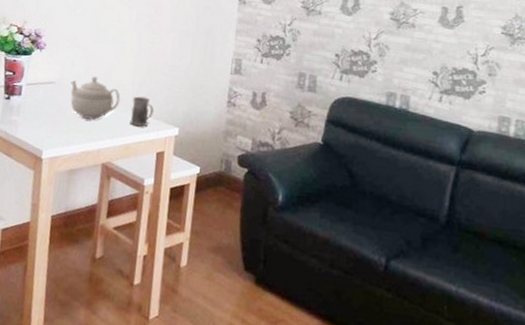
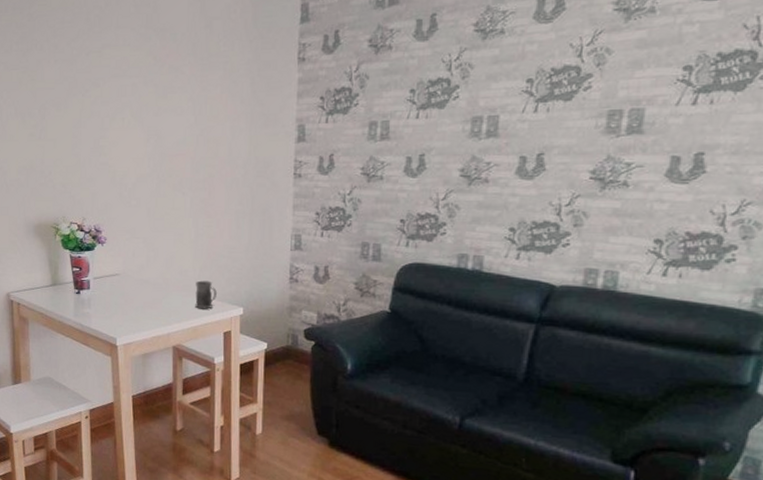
teapot: present [70,76,121,120] -> none [134,265,183,307]

